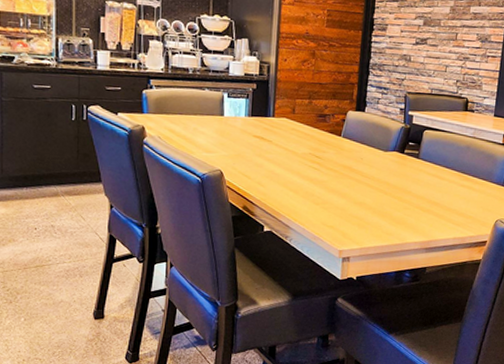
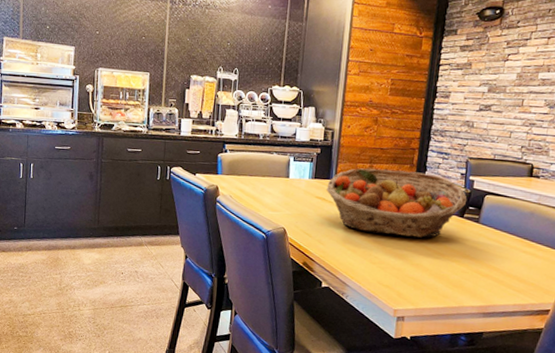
fruit basket: none [264,104,407,175] -> present [326,168,467,238]

